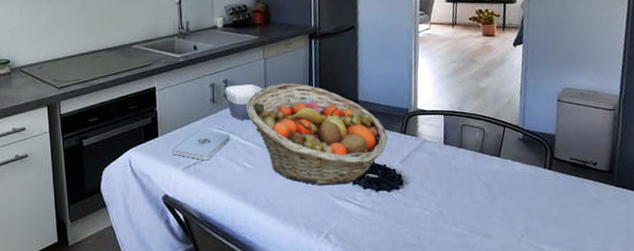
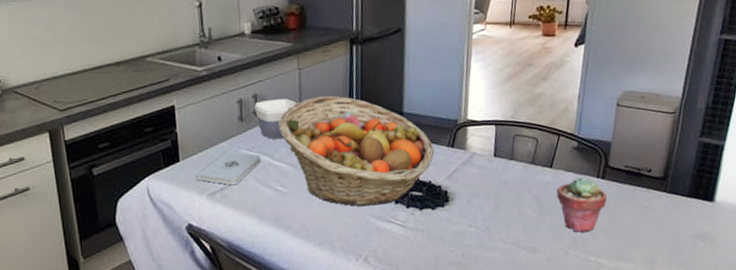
potted succulent: none [505,166,556,222] -> present [556,176,607,233]

